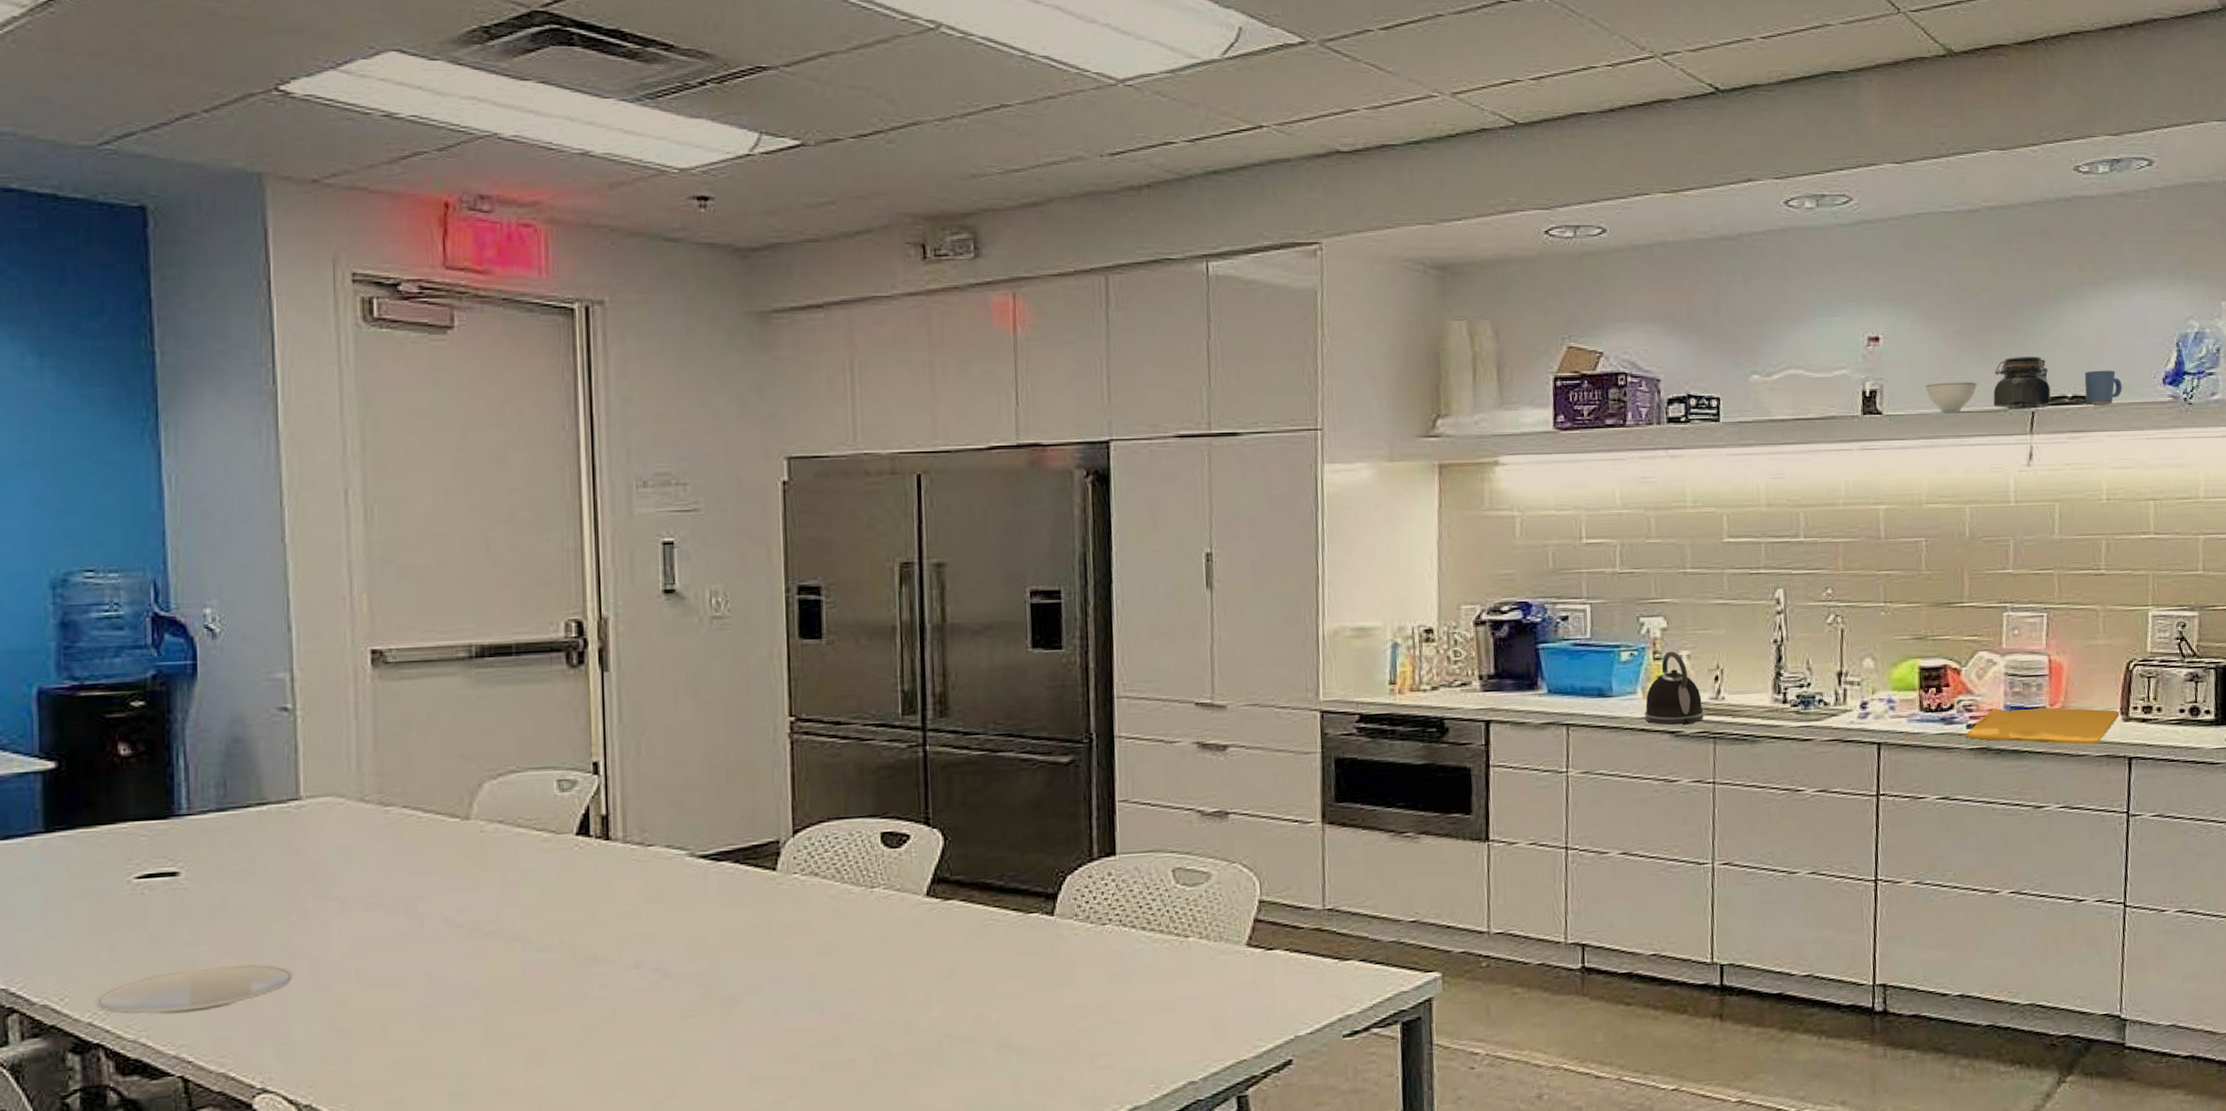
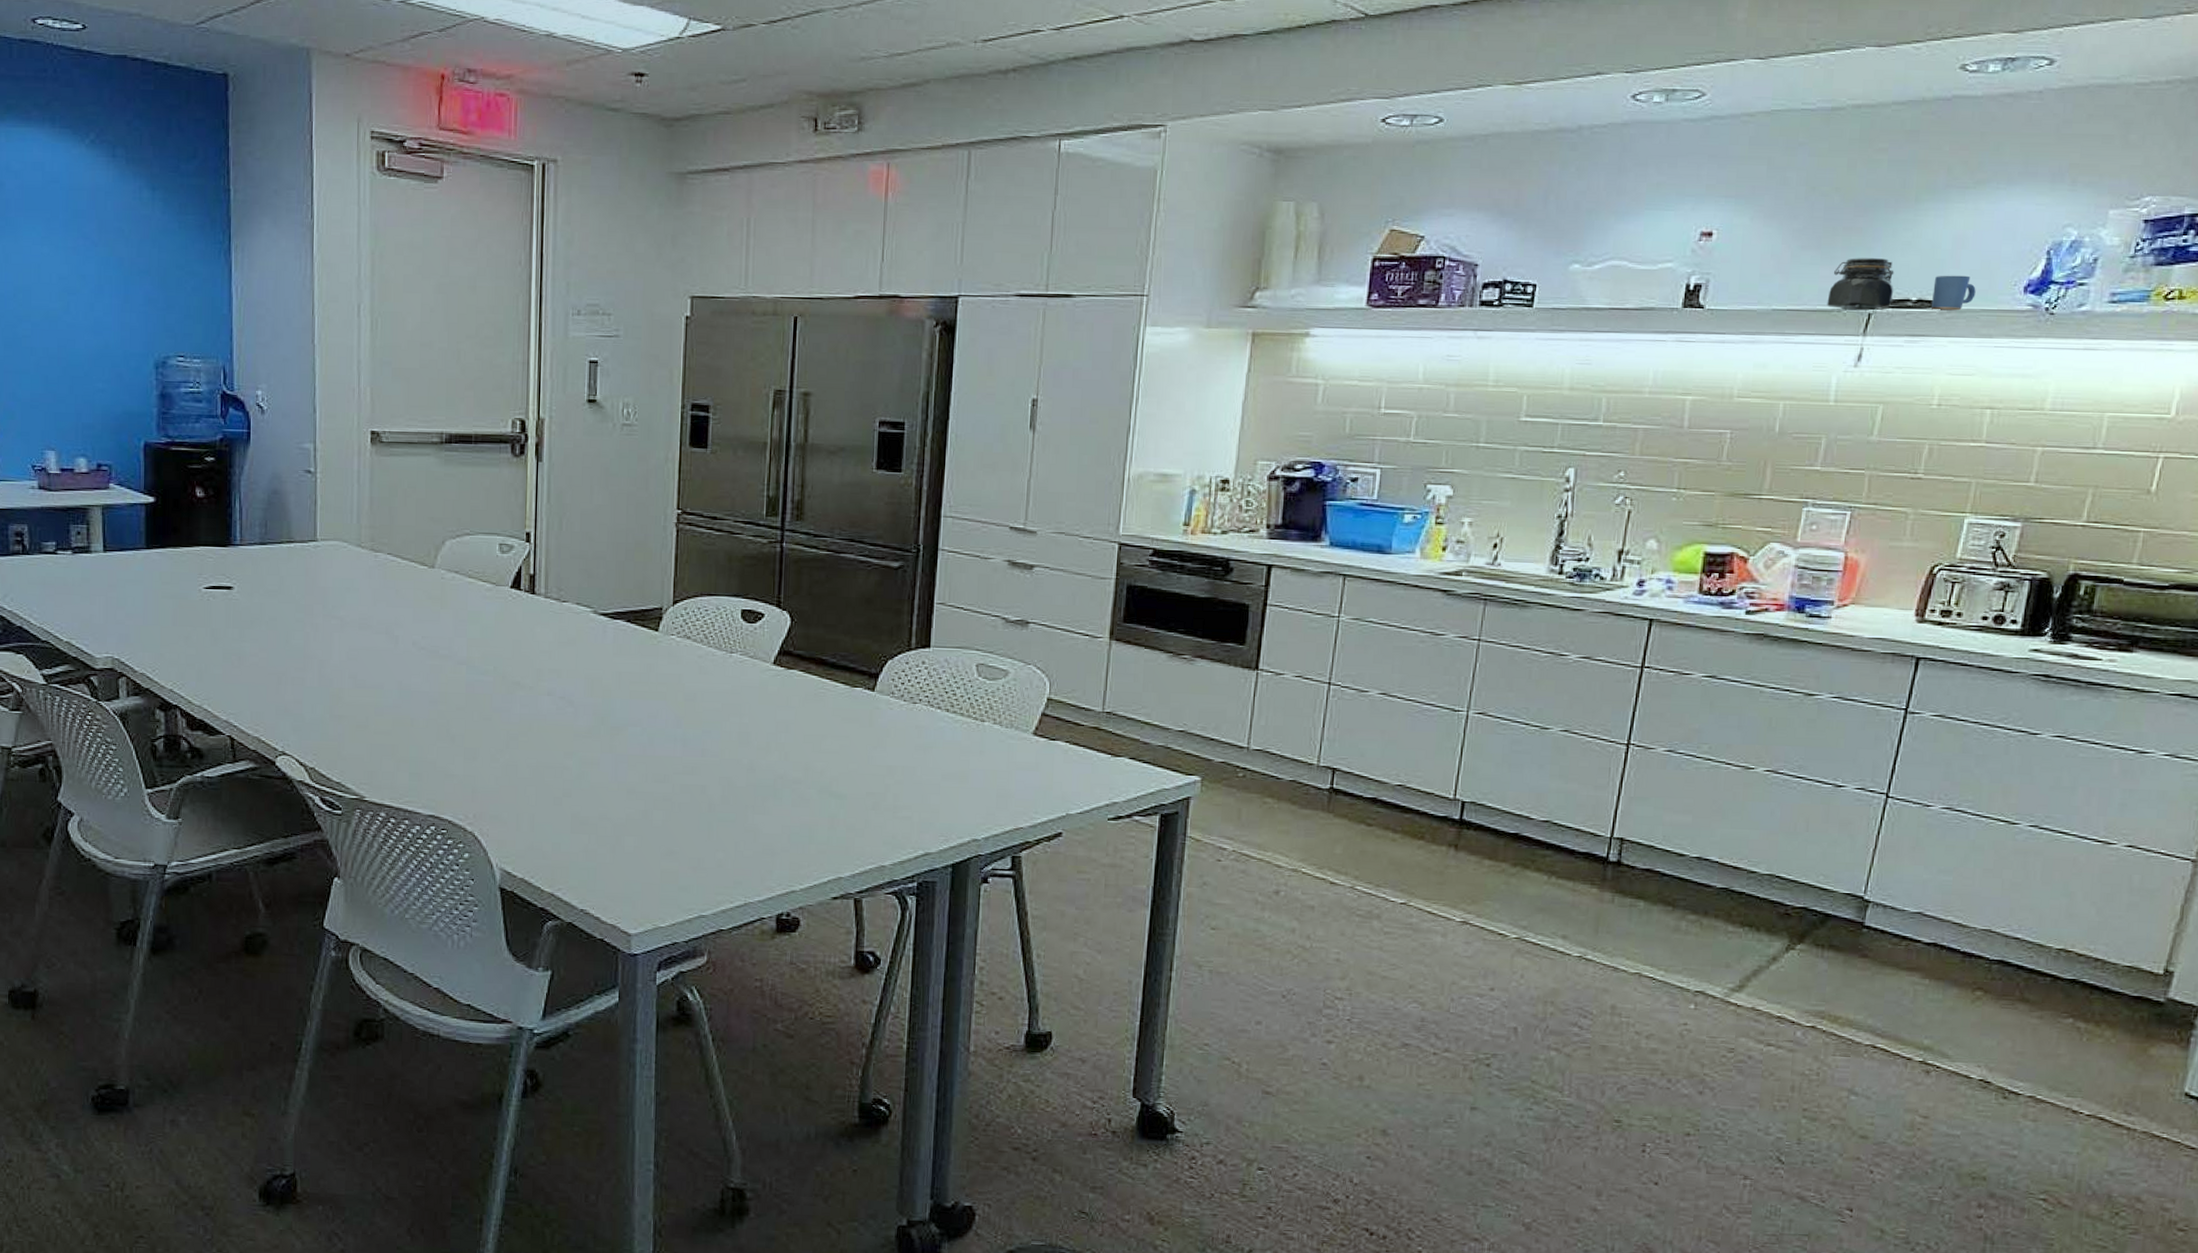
plate: present [94,964,295,1015] -> none [174,658,308,691]
kettle: present [1644,651,1704,726] -> none [1419,517,1478,586]
bowl: present [1925,381,1977,413] -> none [1755,279,1812,311]
cutting board: present [1966,706,2119,745] -> none [1744,596,1914,642]

